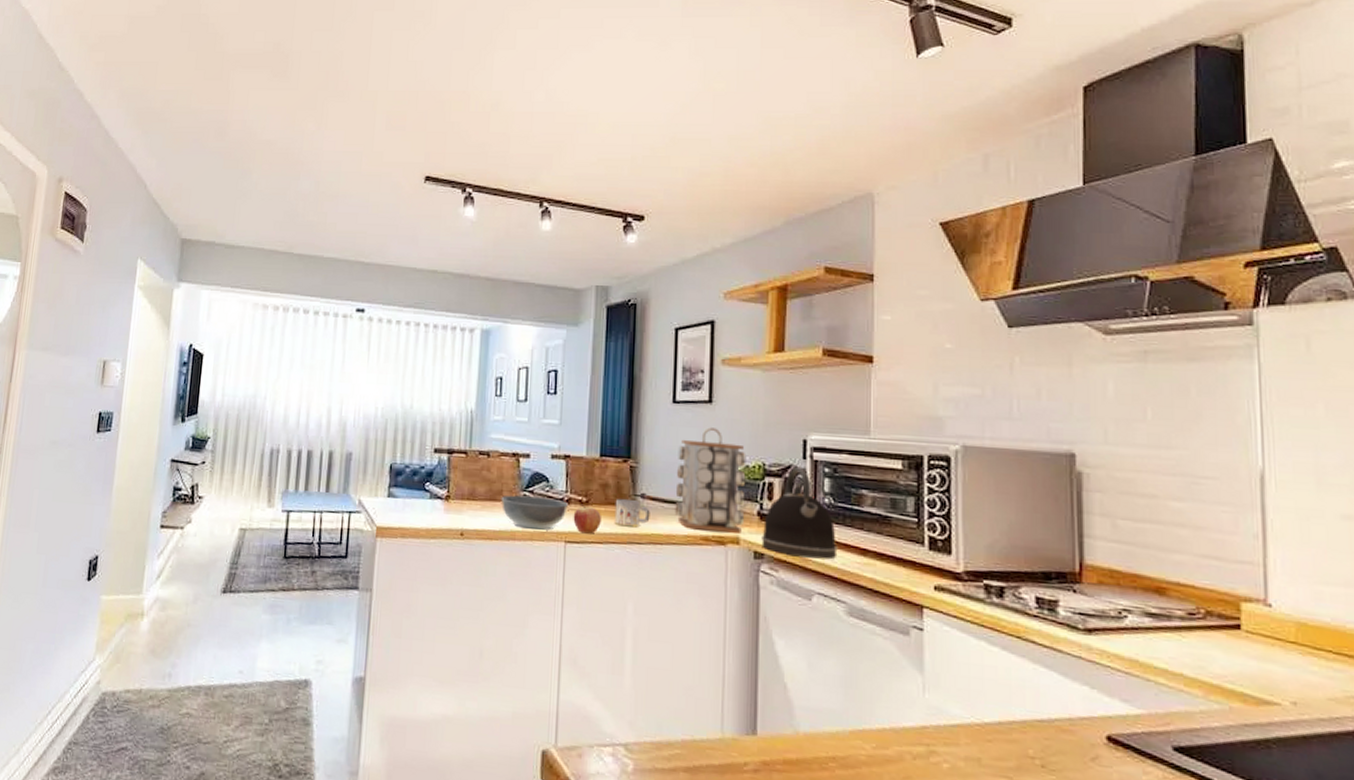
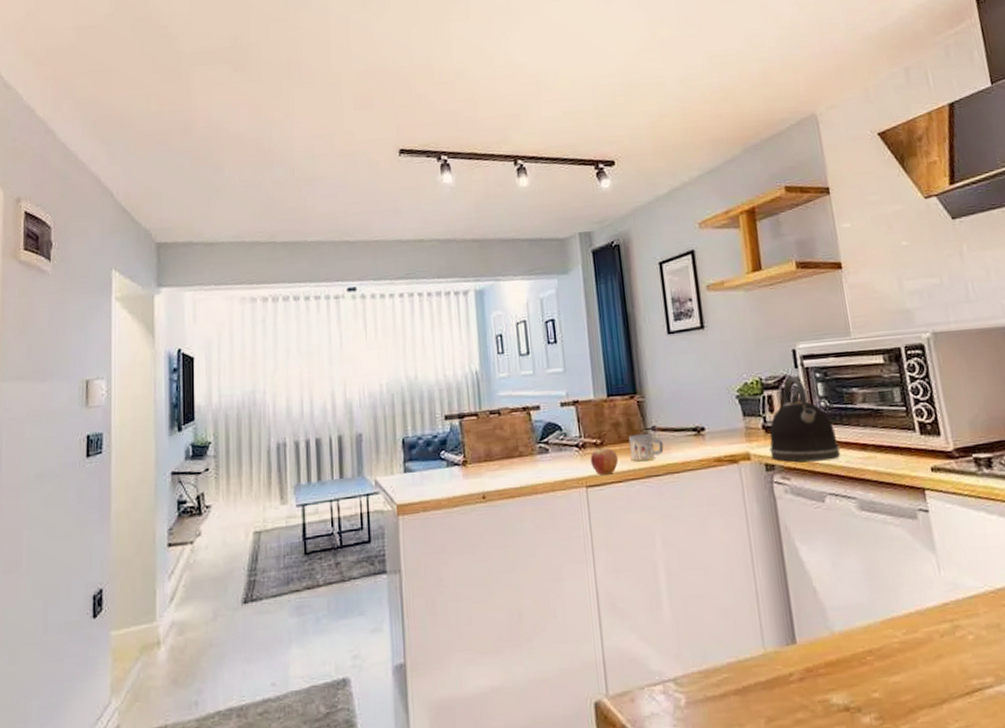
bowl: present [500,495,569,531] -> none [517,445,585,481]
spice rack: present [674,427,746,534] -> none [679,351,752,454]

